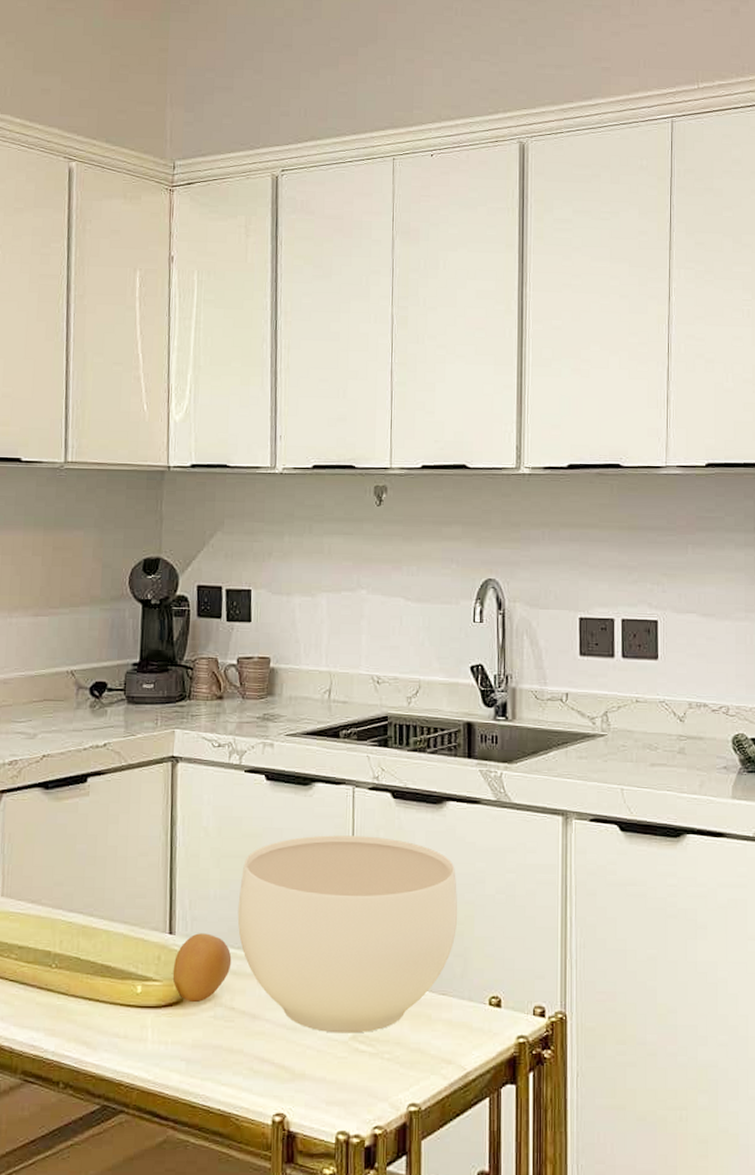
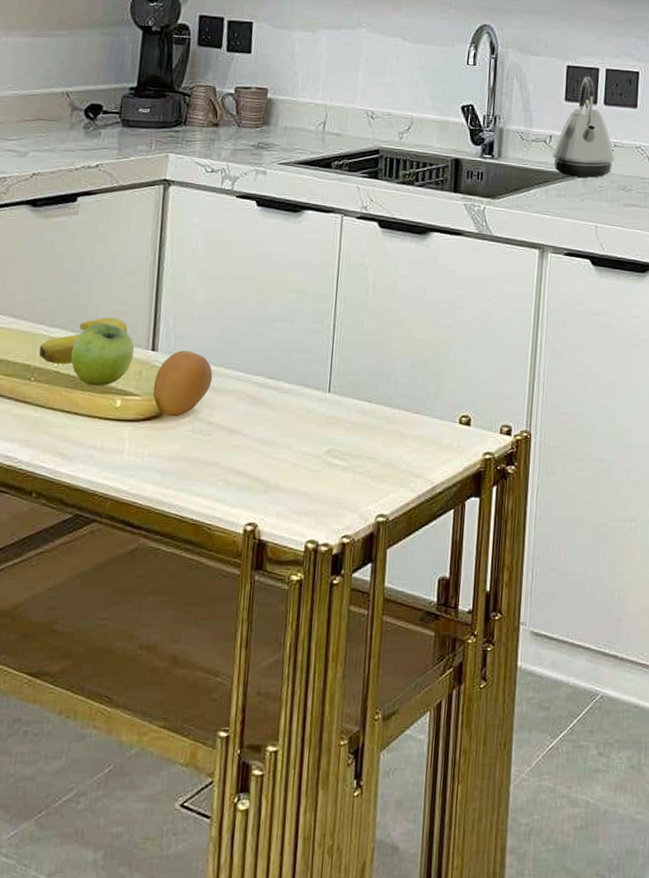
banana: none [58,900,144,950] -> present [39,317,128,365]
fruit: none [89,906,152,972] -> present [70,323,135,386]
bowl: present [237,835,458,1034] -> none [220,260,436,448]
kettle: none [570,627,637,737] -> present [553,75,615,178]

